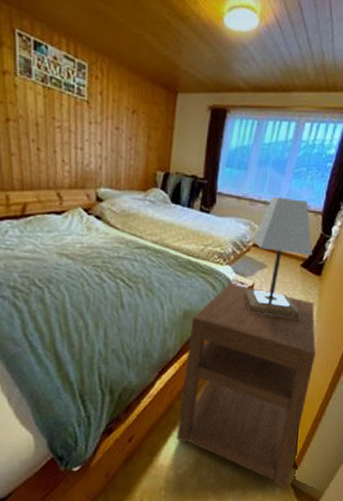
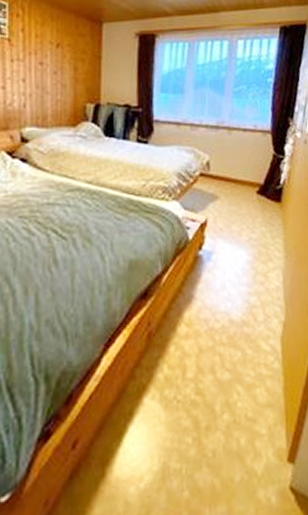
nightstand: present [176,282,316,489] -> none [133,220,292,496]
lamp: present [244,196,313,318] -> none [197,118,268,257]

